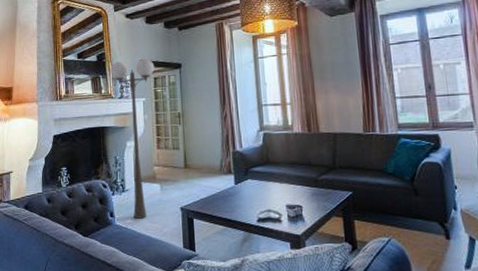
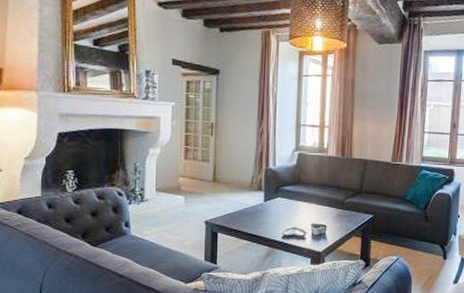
floor lamp: present [109,58,155,219] -> none [133,56,189,230]

